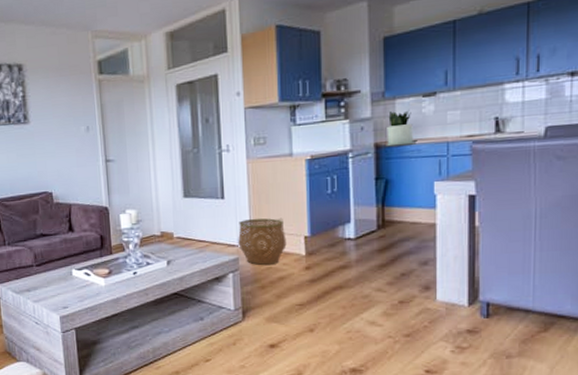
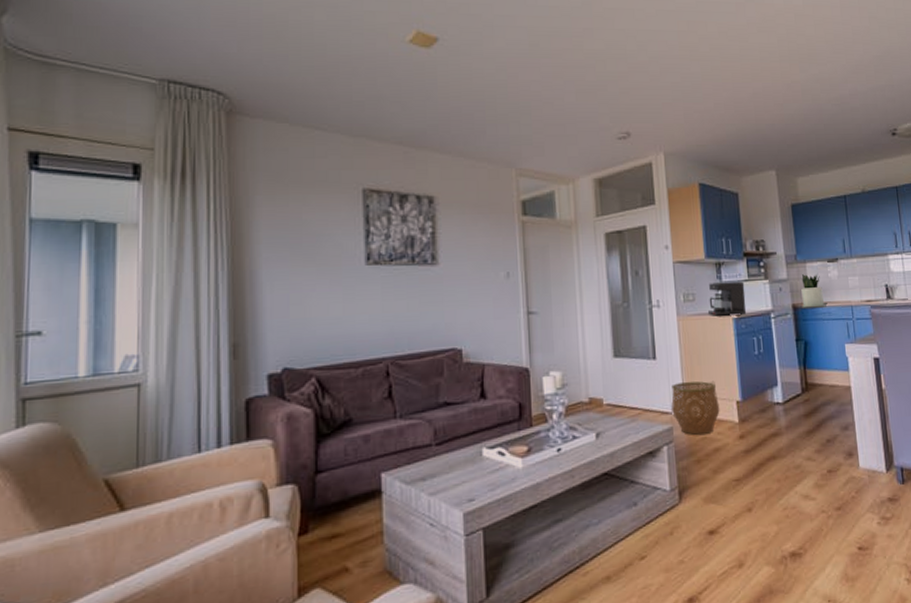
coffee maker: none [278,123,322,158] -> present [707,281,747,316]

